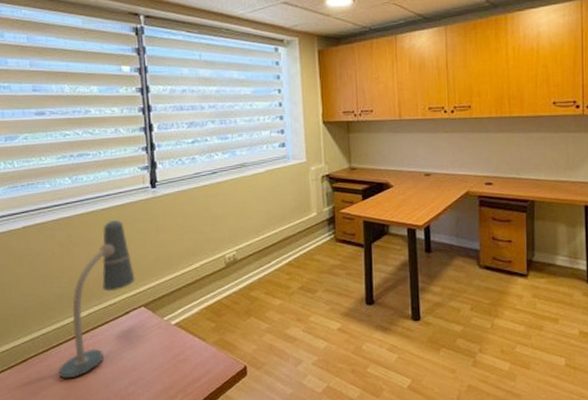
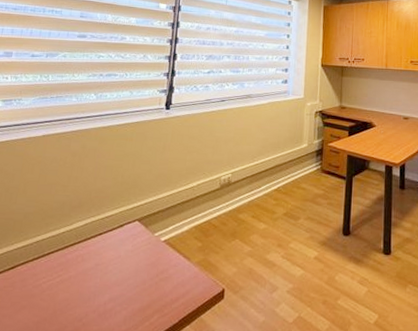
desk lamp: present [59,220,135,379] -> none [43,136,136,290]

